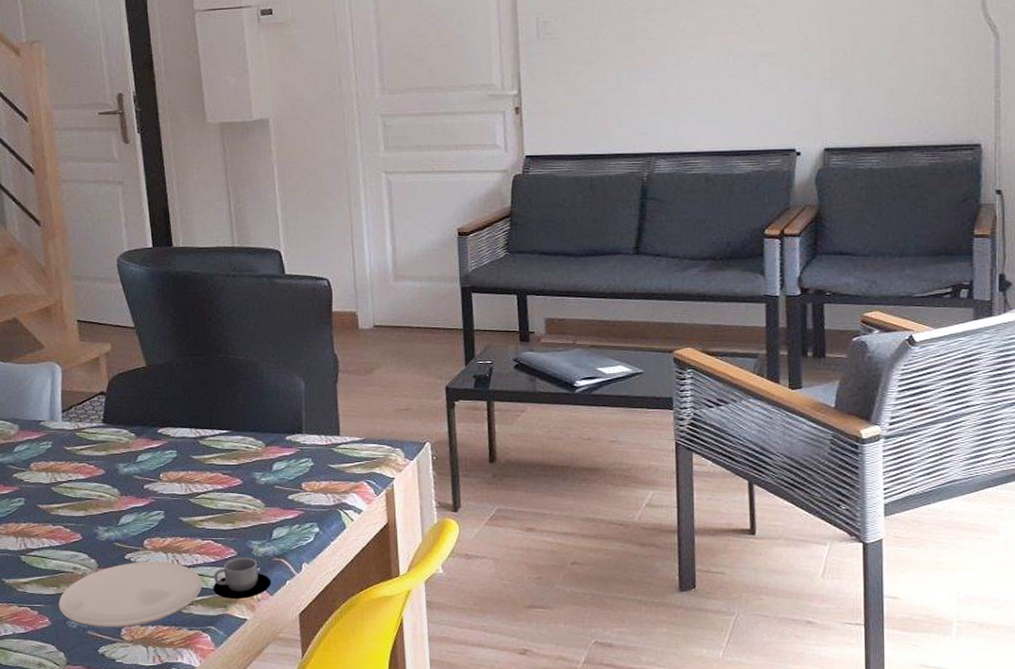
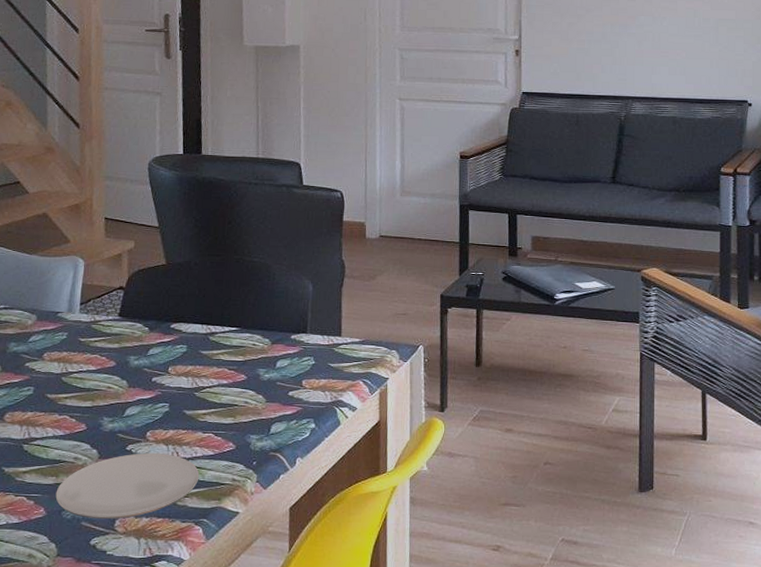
cup: present [213,557,271,599] -> none [209,451,266,492]

